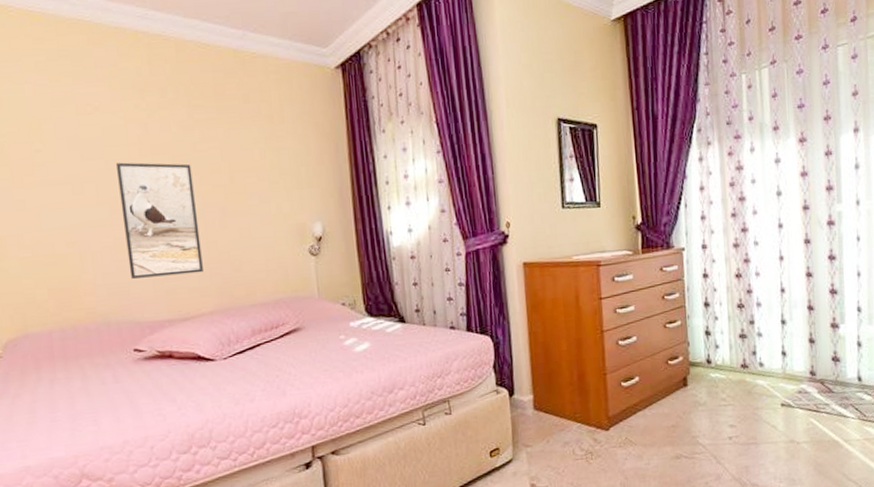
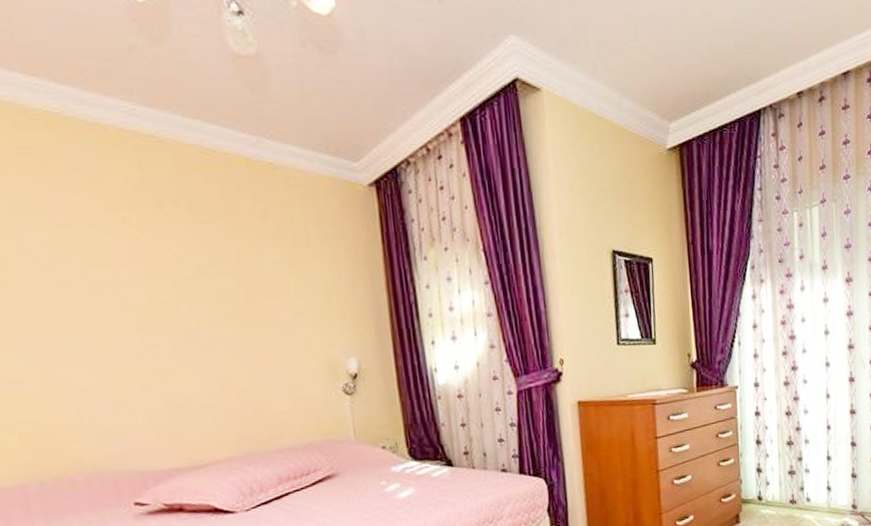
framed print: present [115,162,203,279] -> none [101,286,218,422]

